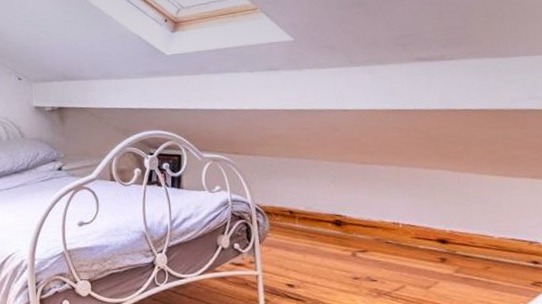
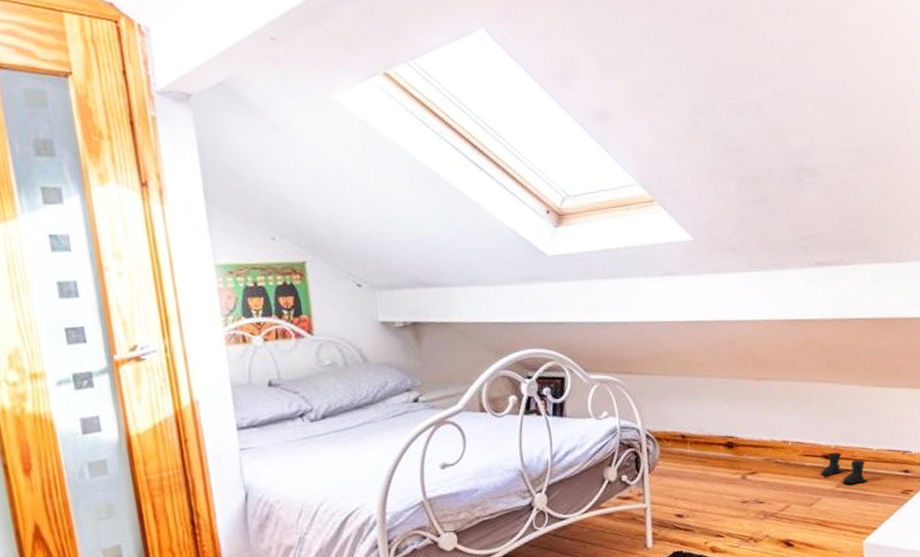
boots: none [435,237,490,271] -> present [820,452,868,485]

